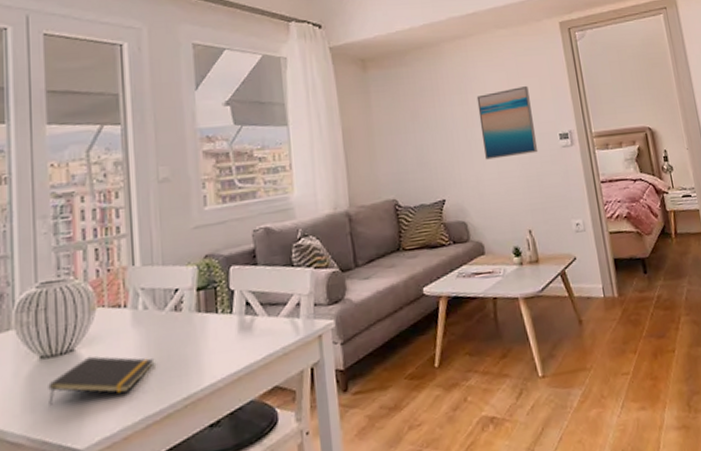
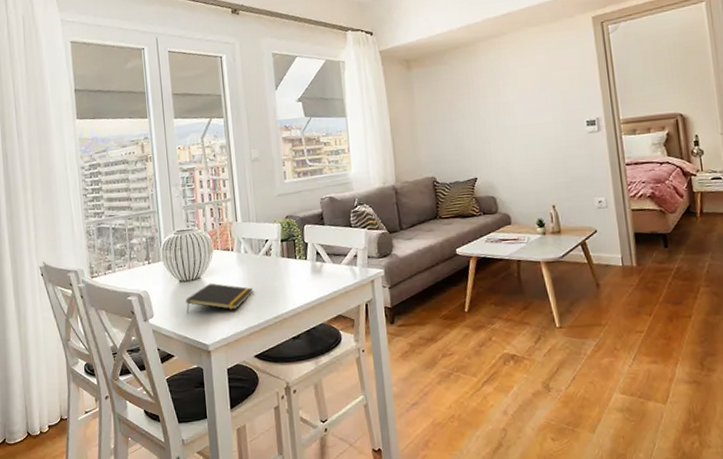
wall art: present [476,85,539,160] -> none [508,77,565,144]

